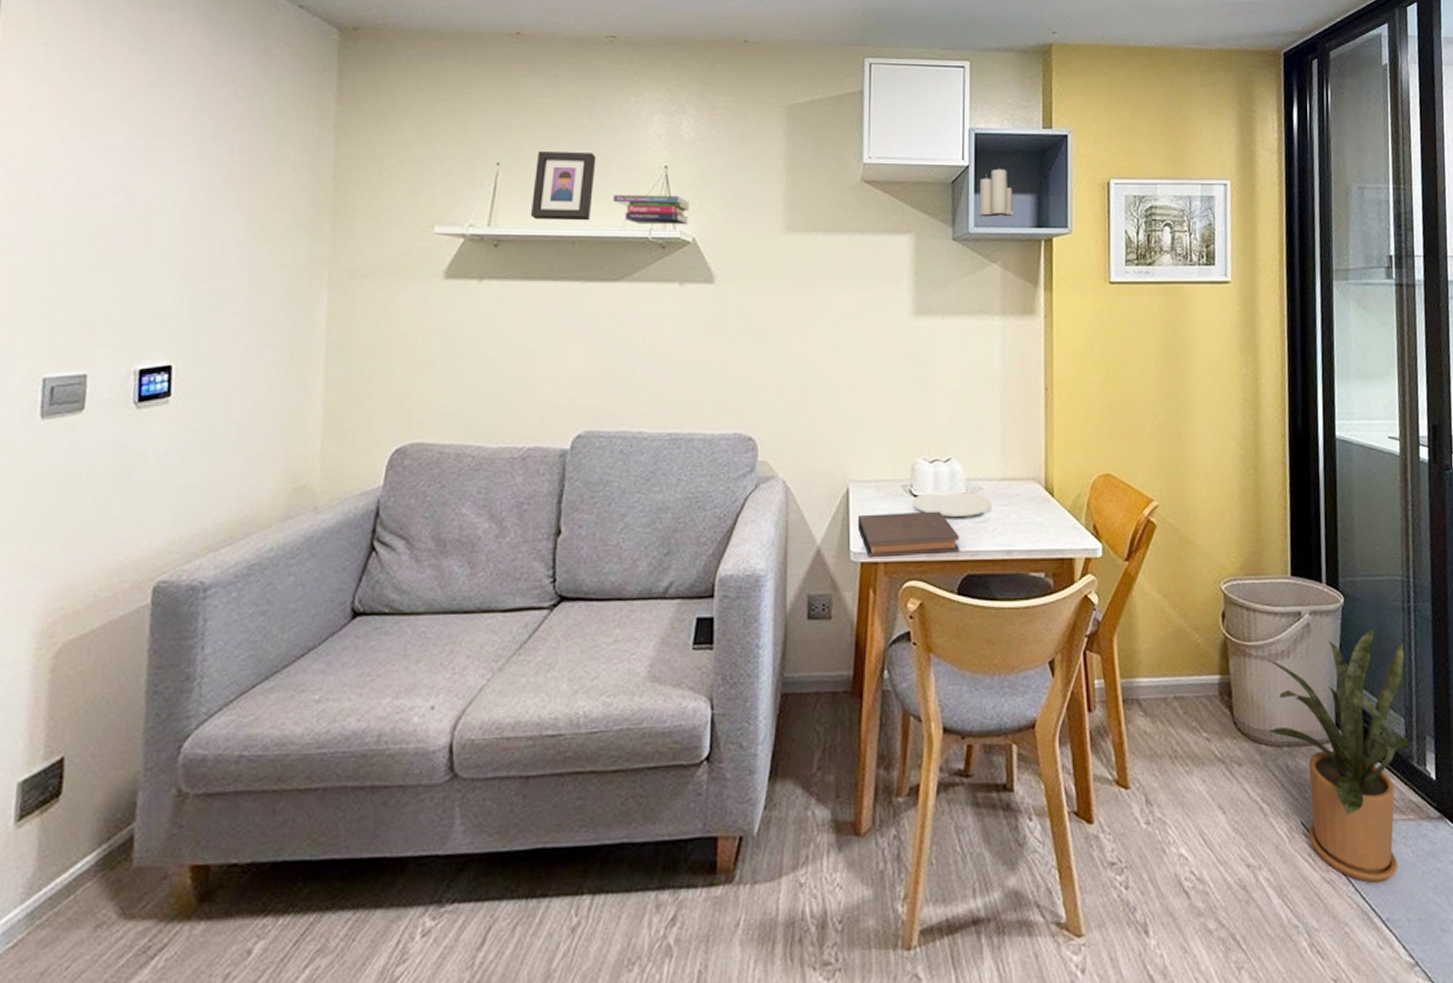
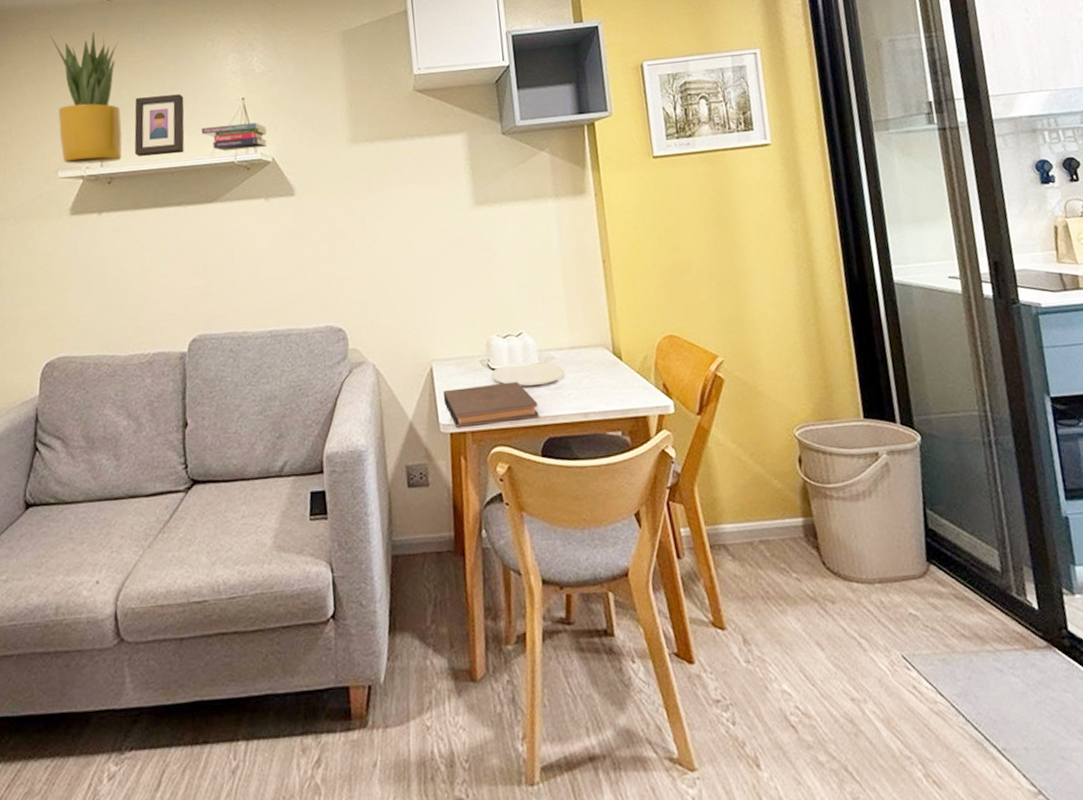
planter: none [440,66,525,223] -> present [50,30,122,164]
candle: present [978,167,1015,217] -> none [520,63,557,110]
house plant: present [1265,628,1409,883] -> none [847,464,1009,713]

